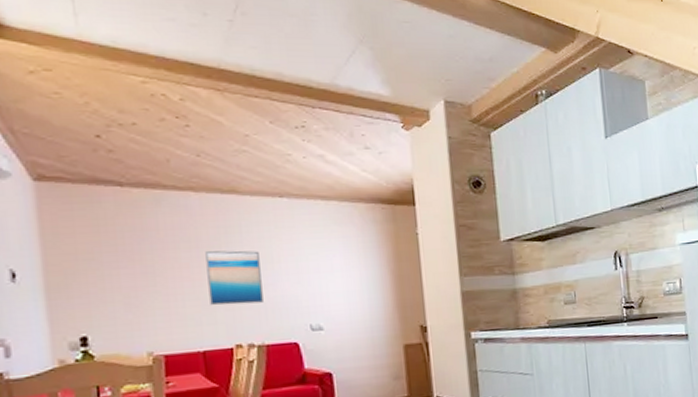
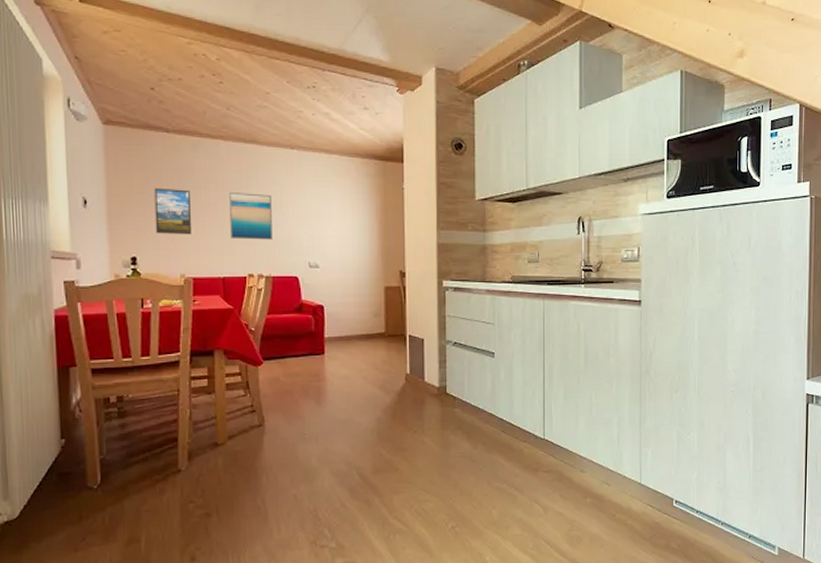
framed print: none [106,251,160,307] -> present [154,187,192,235]

